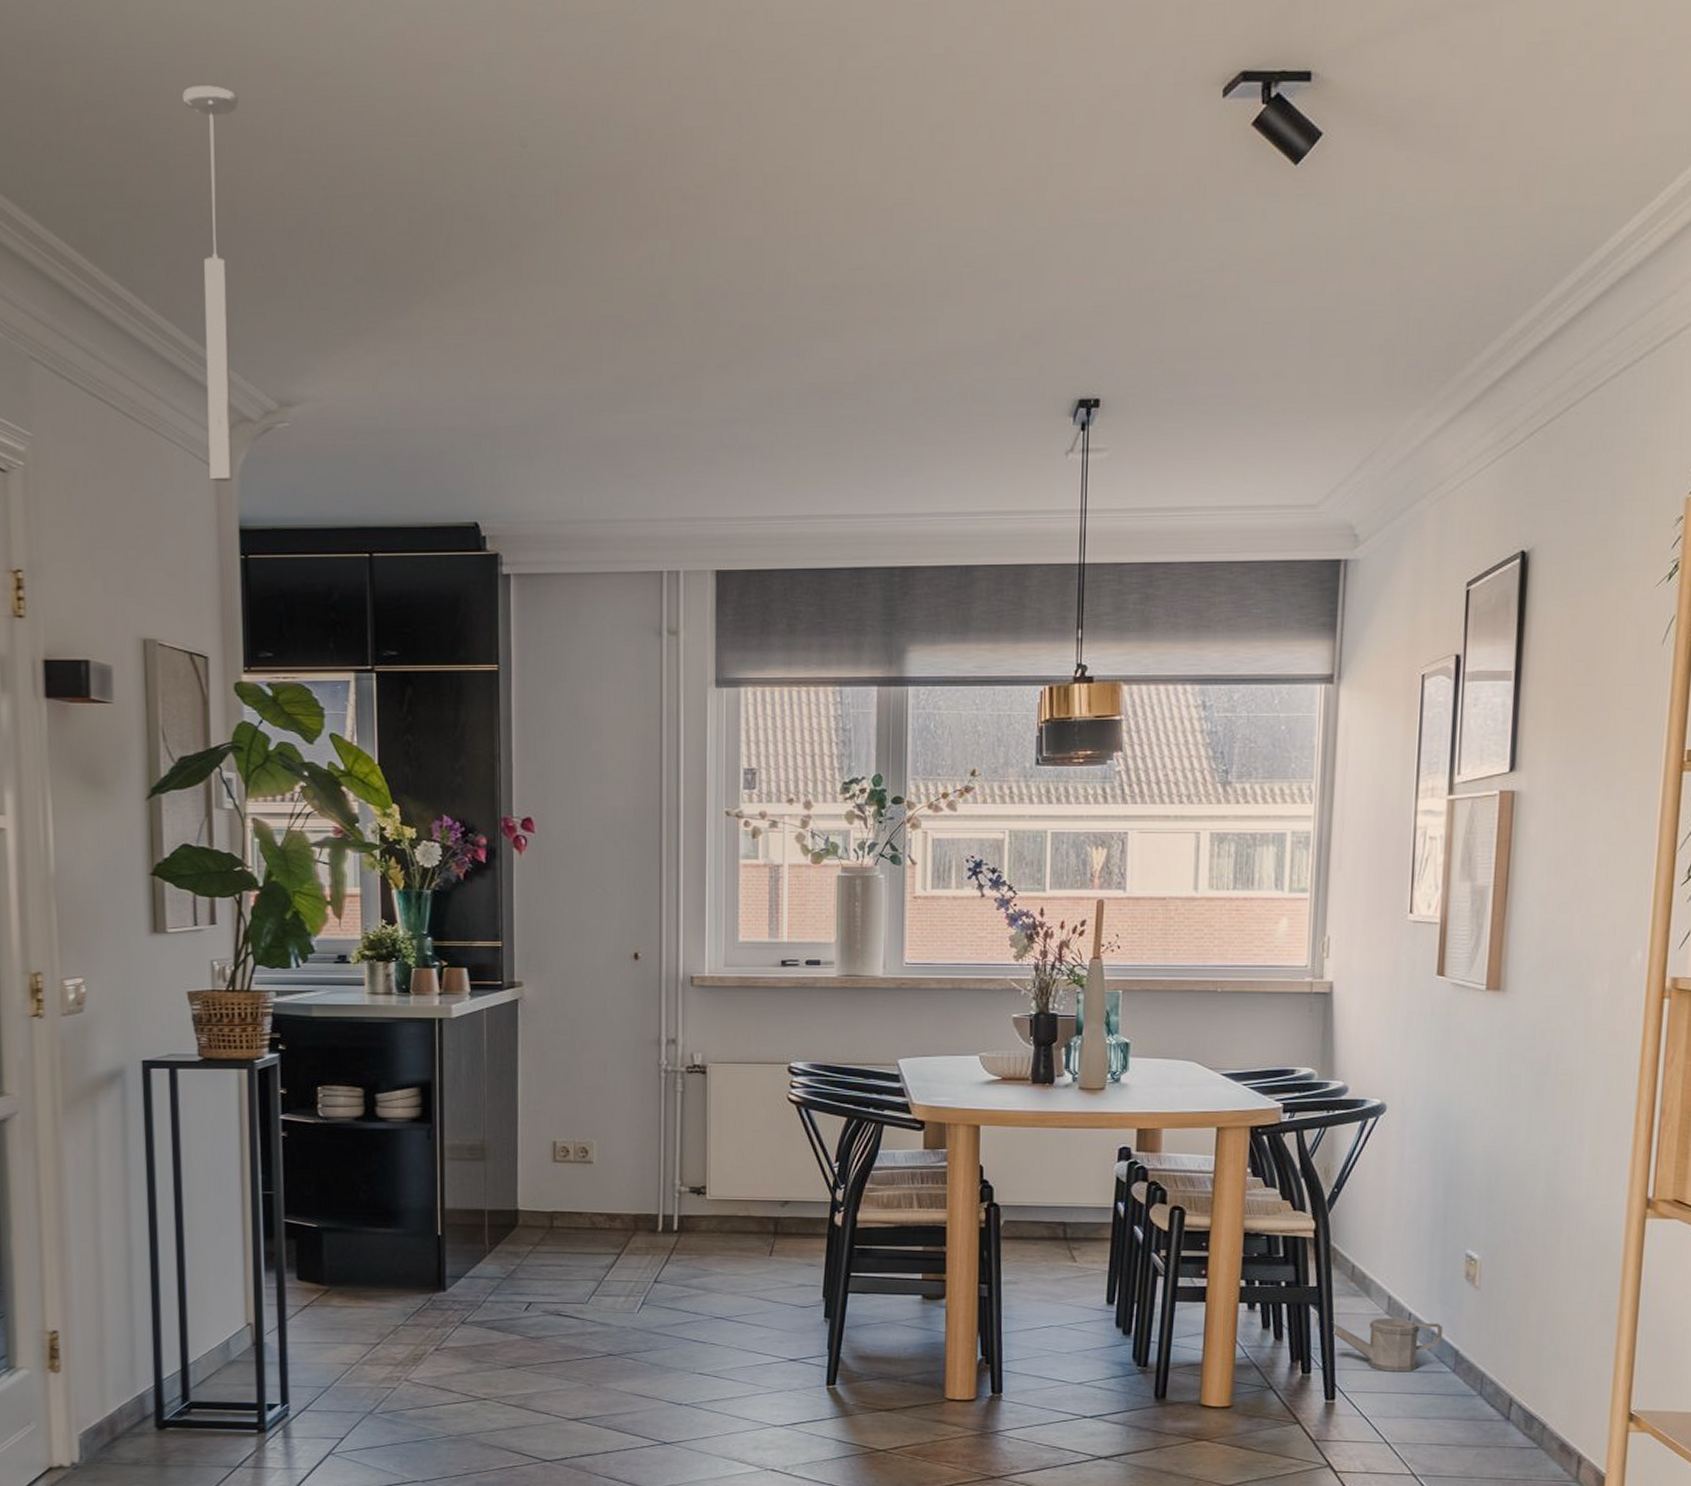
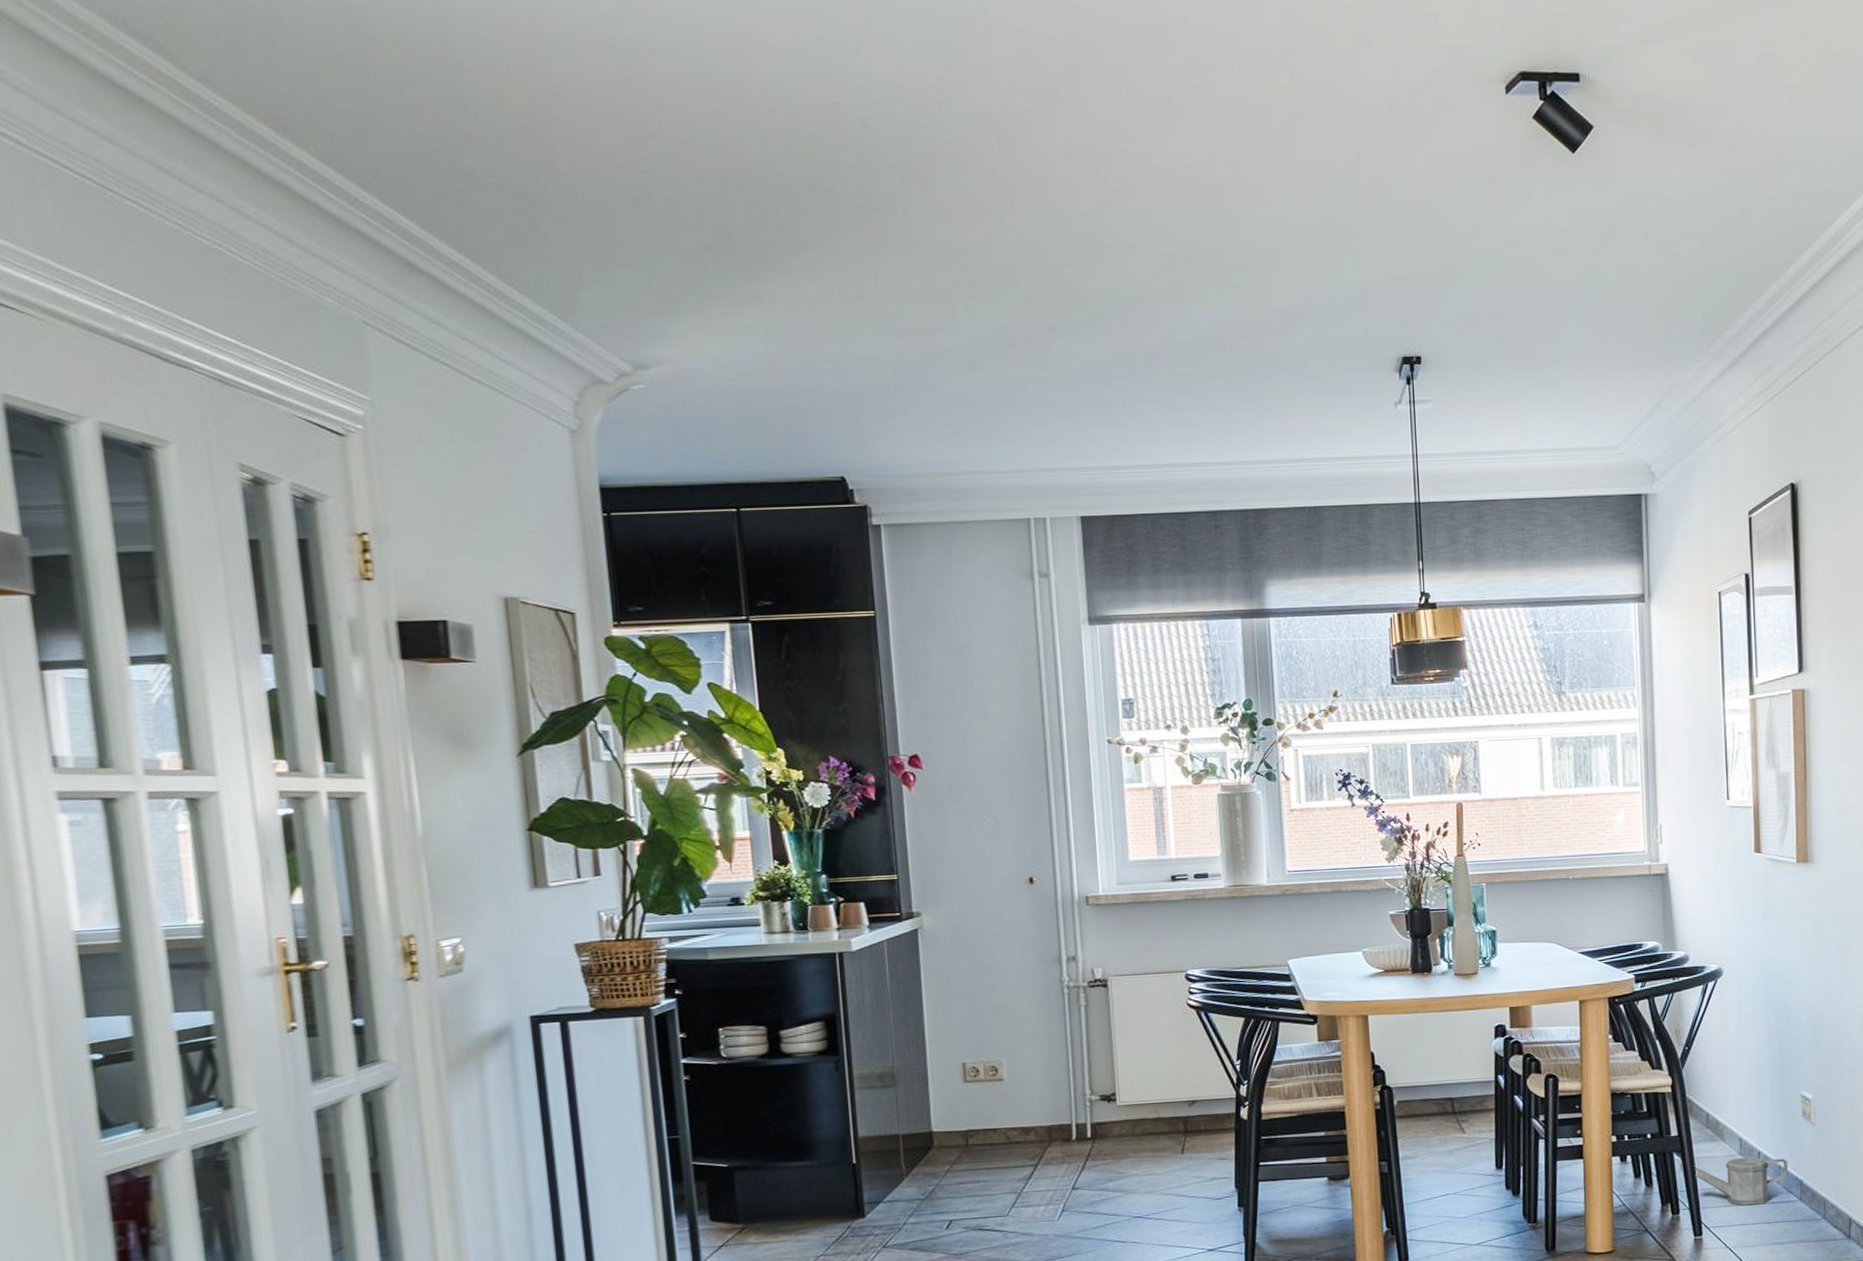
ceiling light: present [182,85,238,481] -> none [512,61,590,442]

